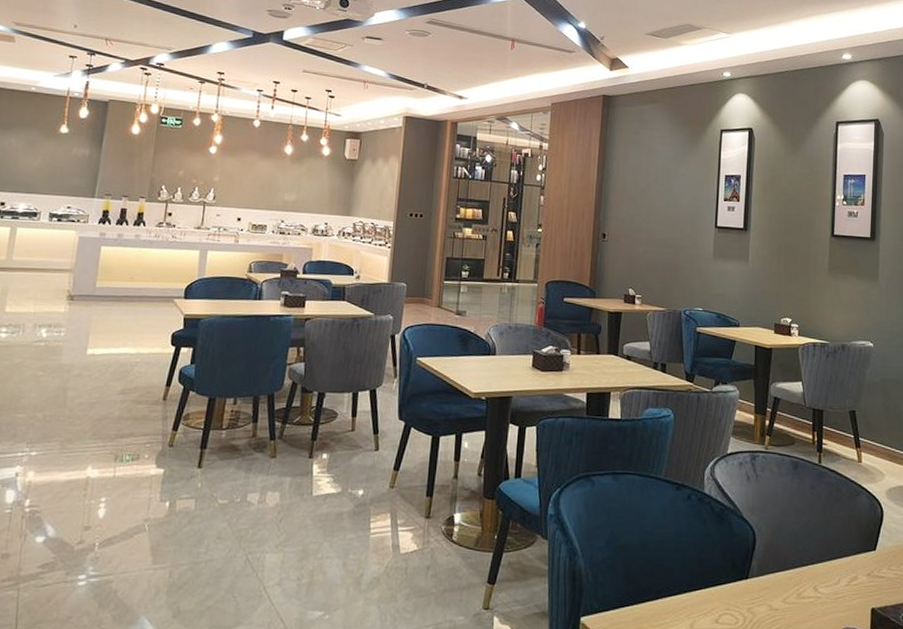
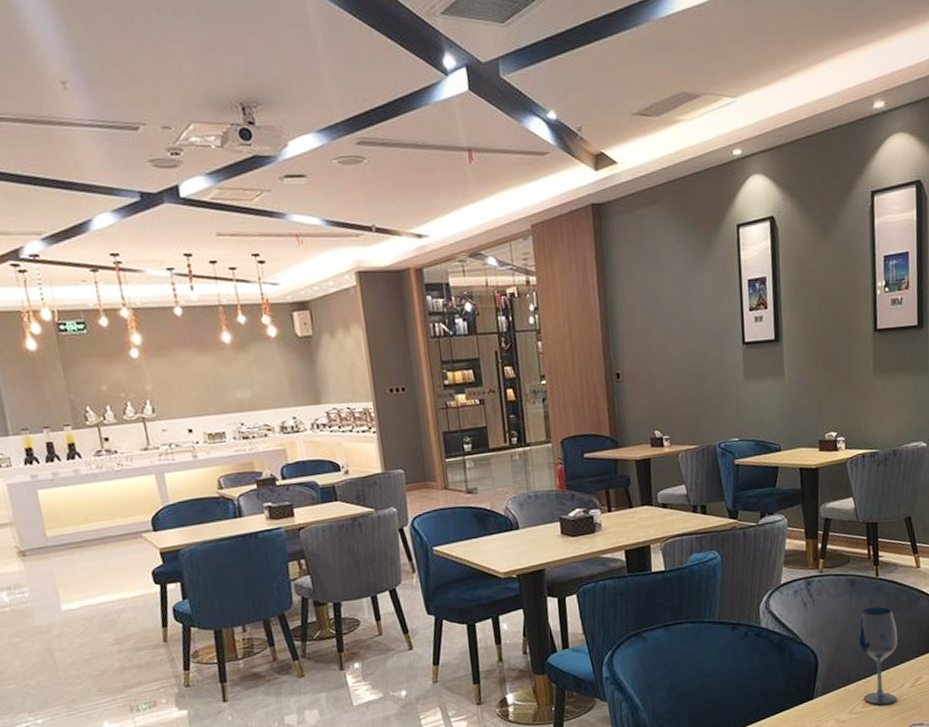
wineglass: none [797,493,837,600] -> present [858,606,898,706]

